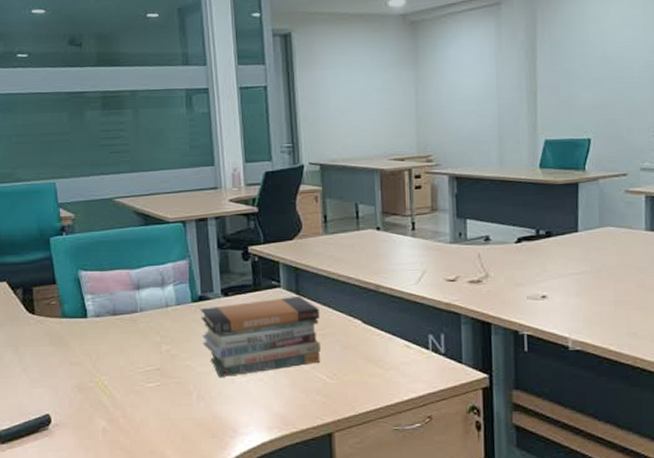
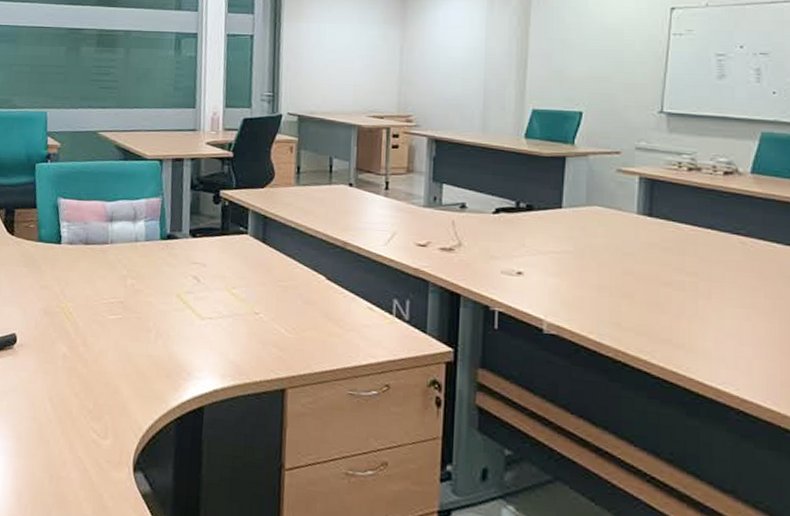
book stack: present [201,295,321,377] -> none [166,244,284,318]

